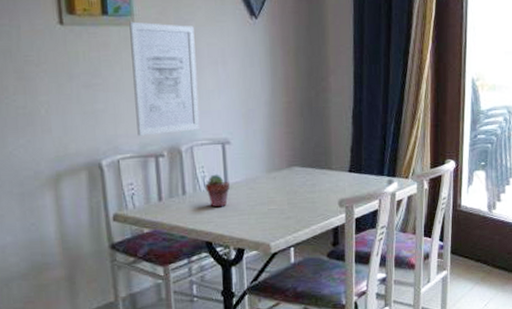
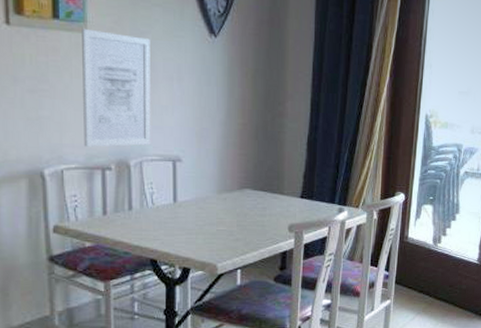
potted succulent: present [205,174,230,208] -> none [153,191,178,225]

